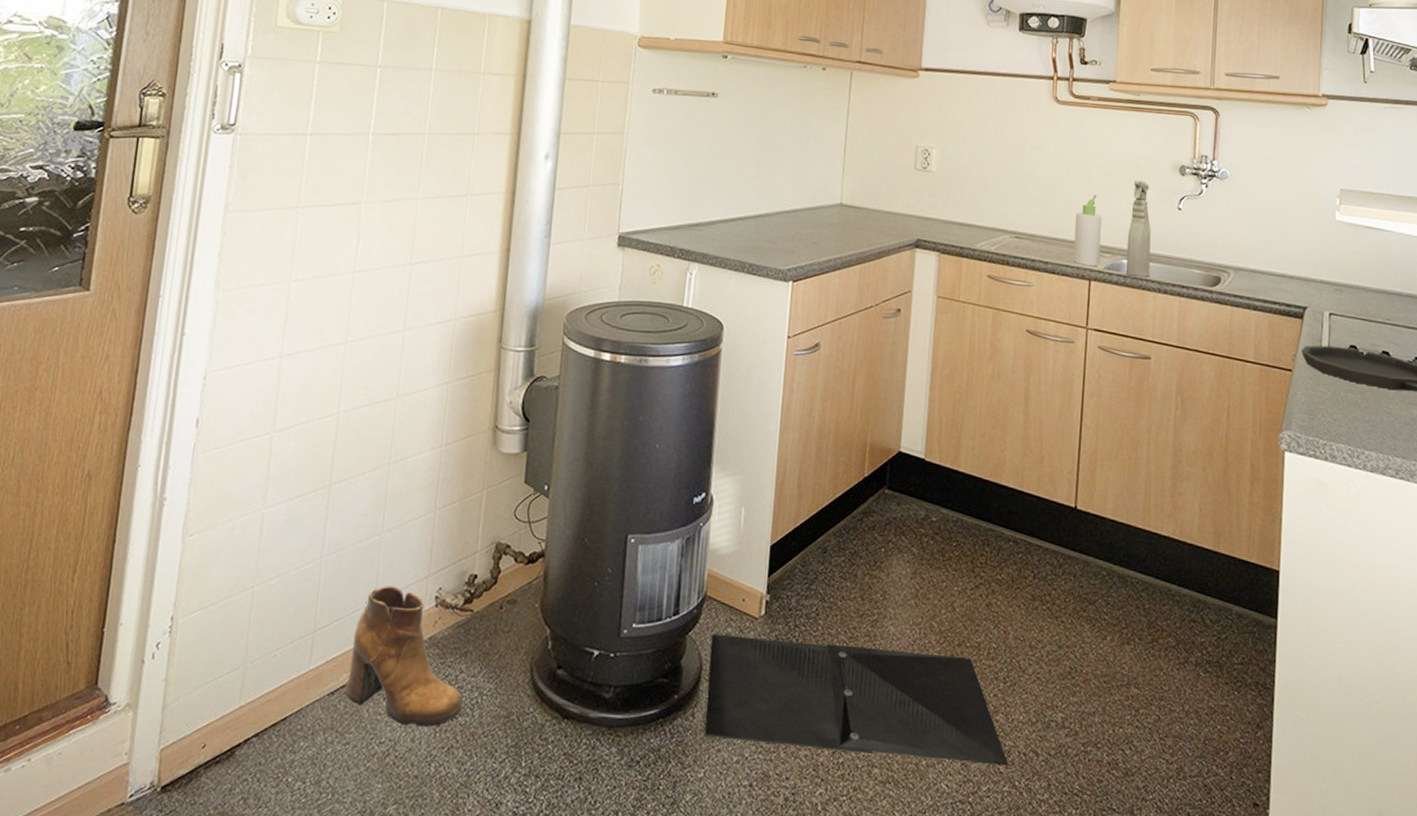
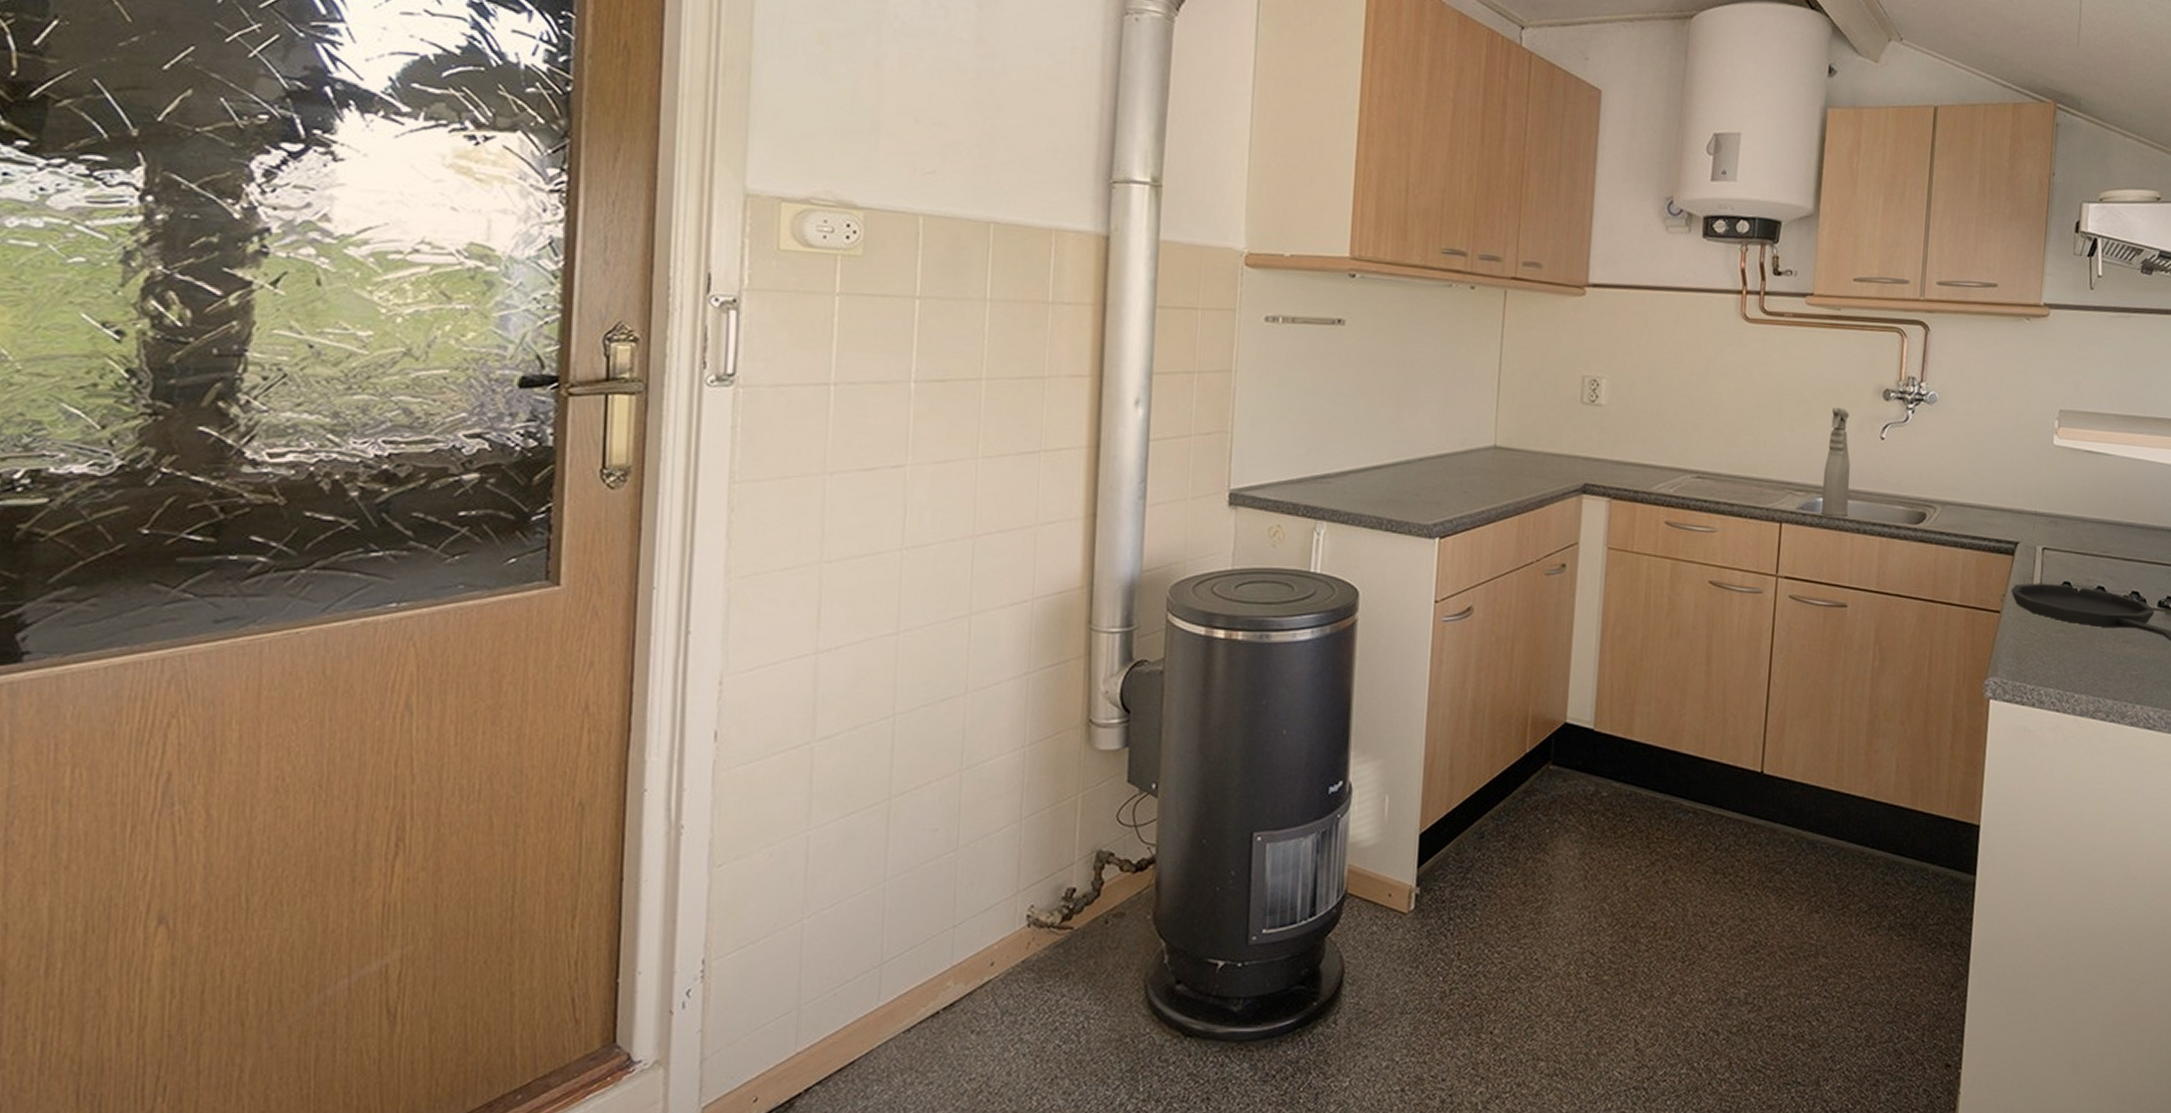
boot: present [345,586,463,727] -> none [923,907,1066,1058]
door mat: present [705,633,1008,765] -> none [1349,933,1687,1048]
bottle: present [1073,194,1102,267] -> none [1762,425,1795,507]

